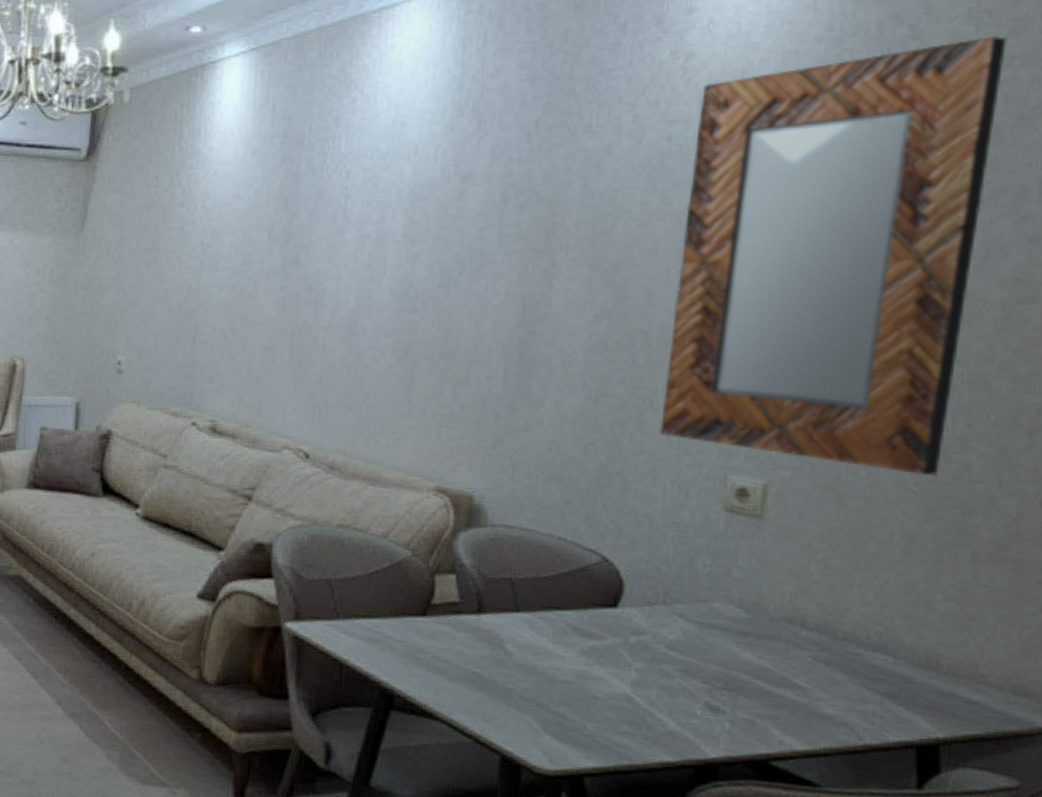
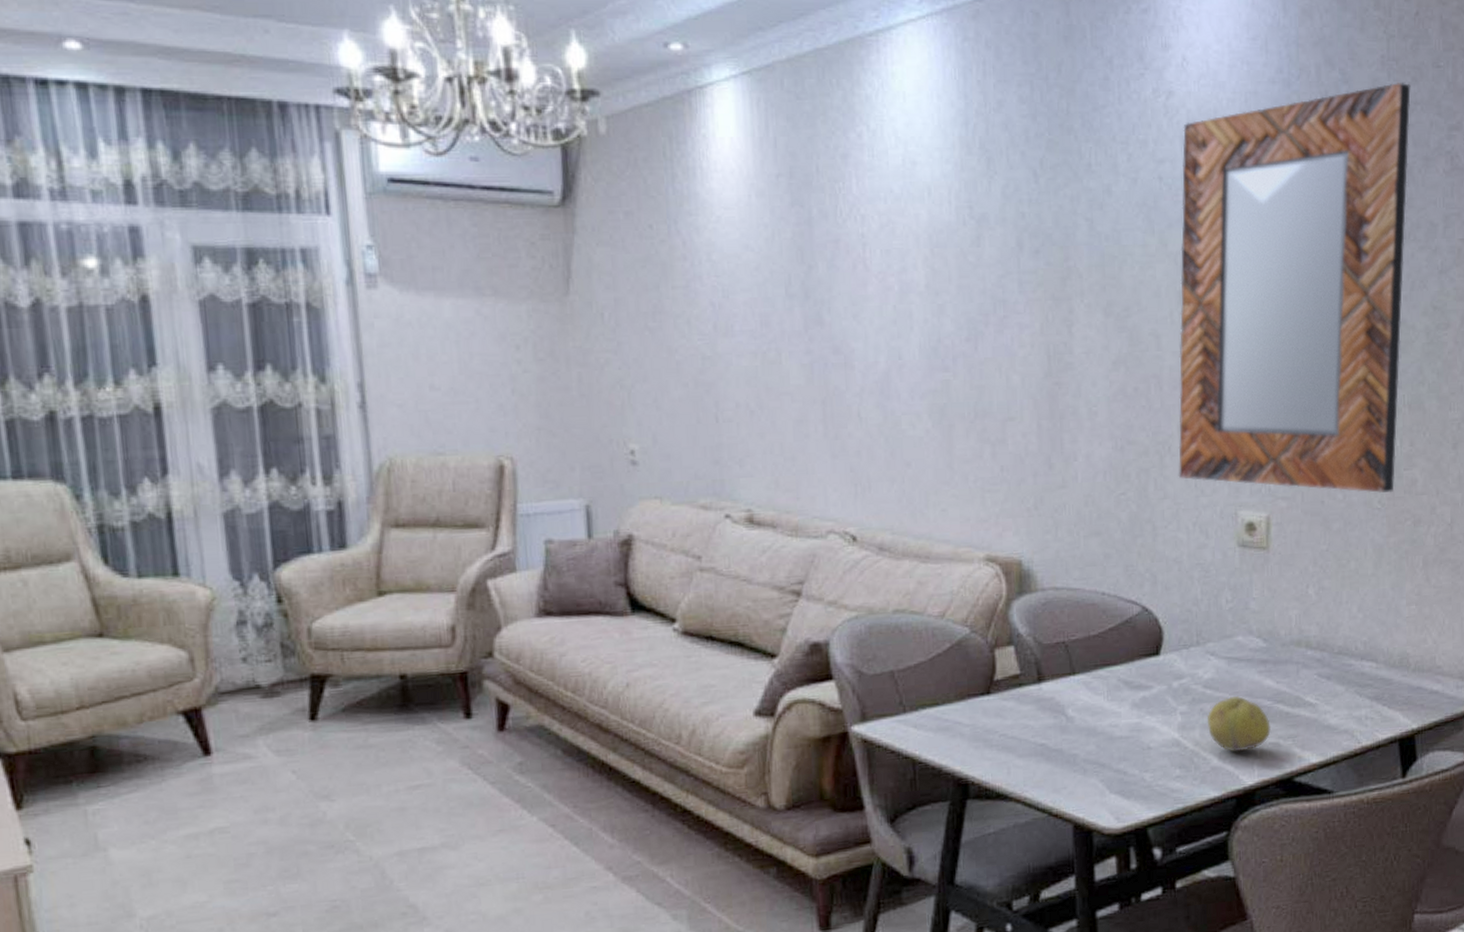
fruit: none [667,663,746,722] -> present [1206,695,1271,752]

